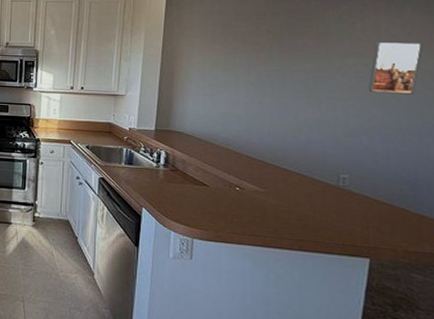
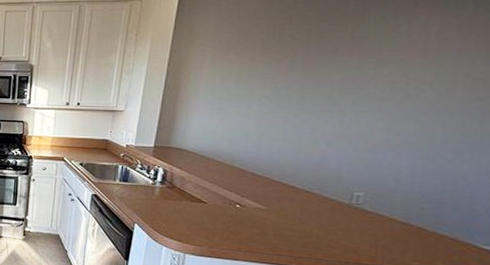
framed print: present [368,41,423,95] -> none [402,45,480,106]

